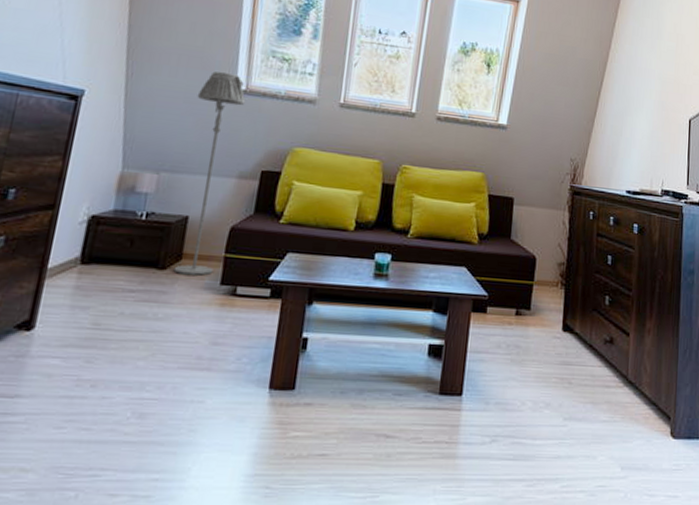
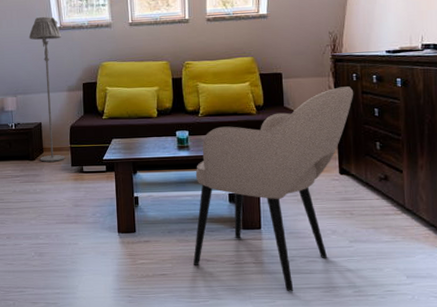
armchair: none [366,224,589,485] -> present [193,86,354,292]

